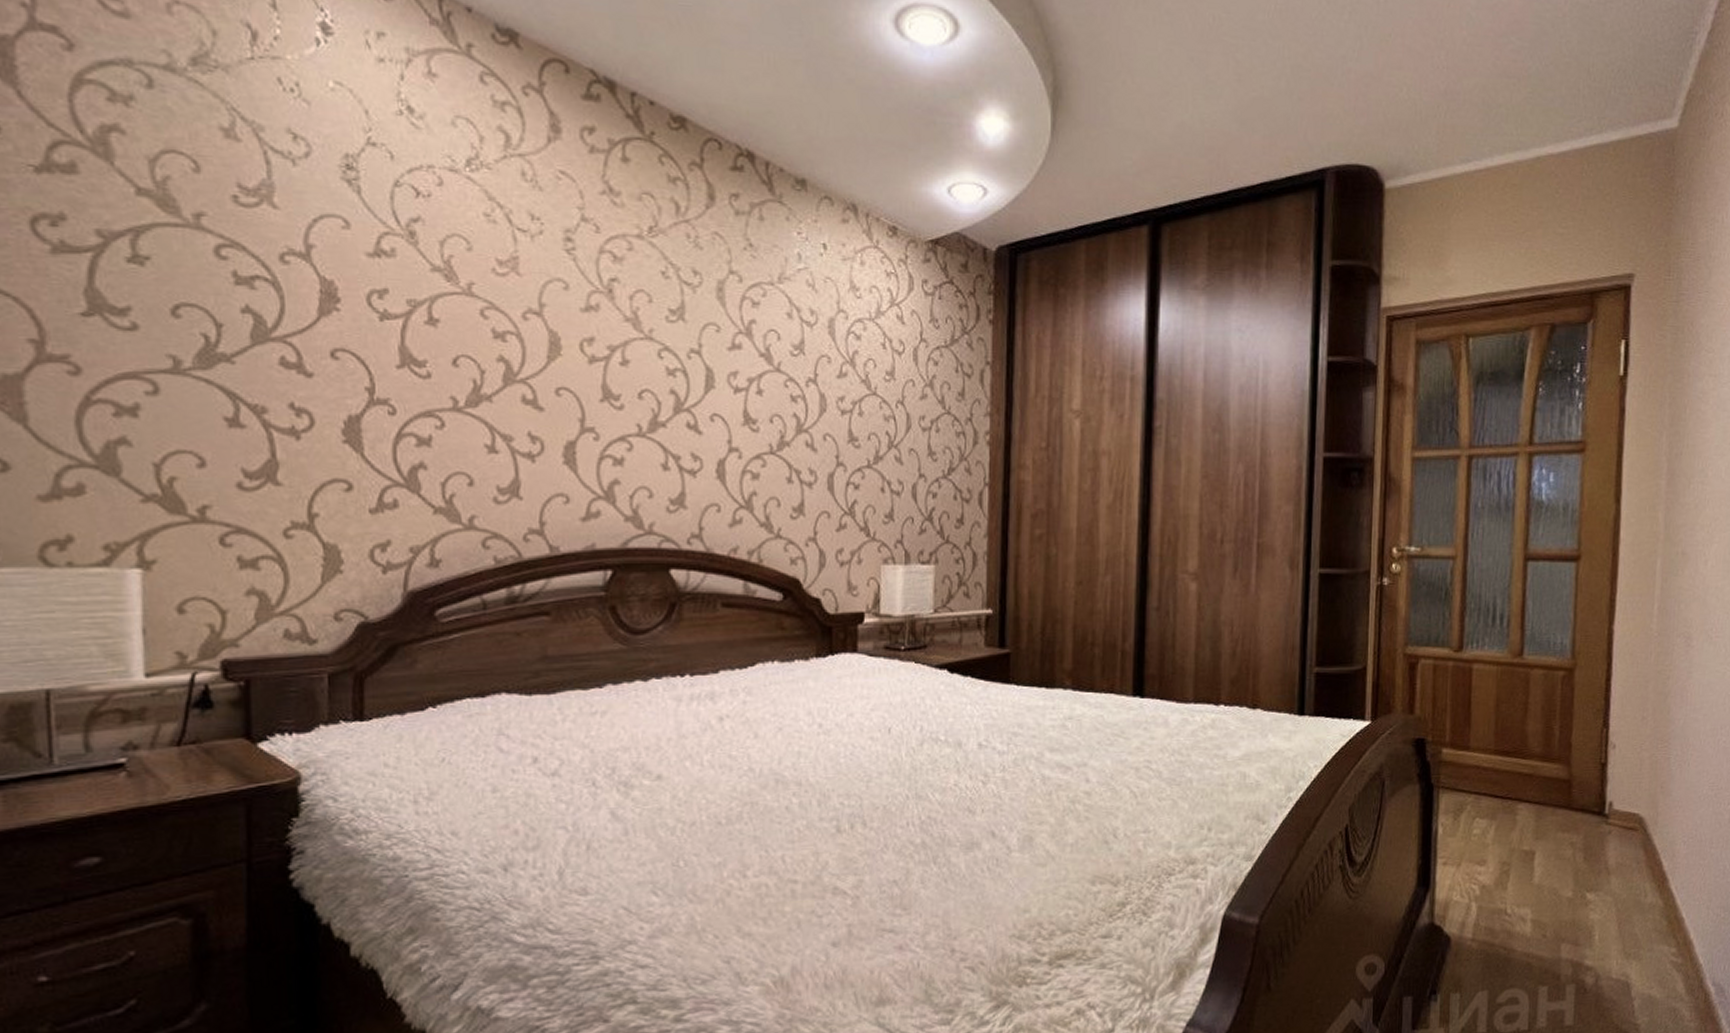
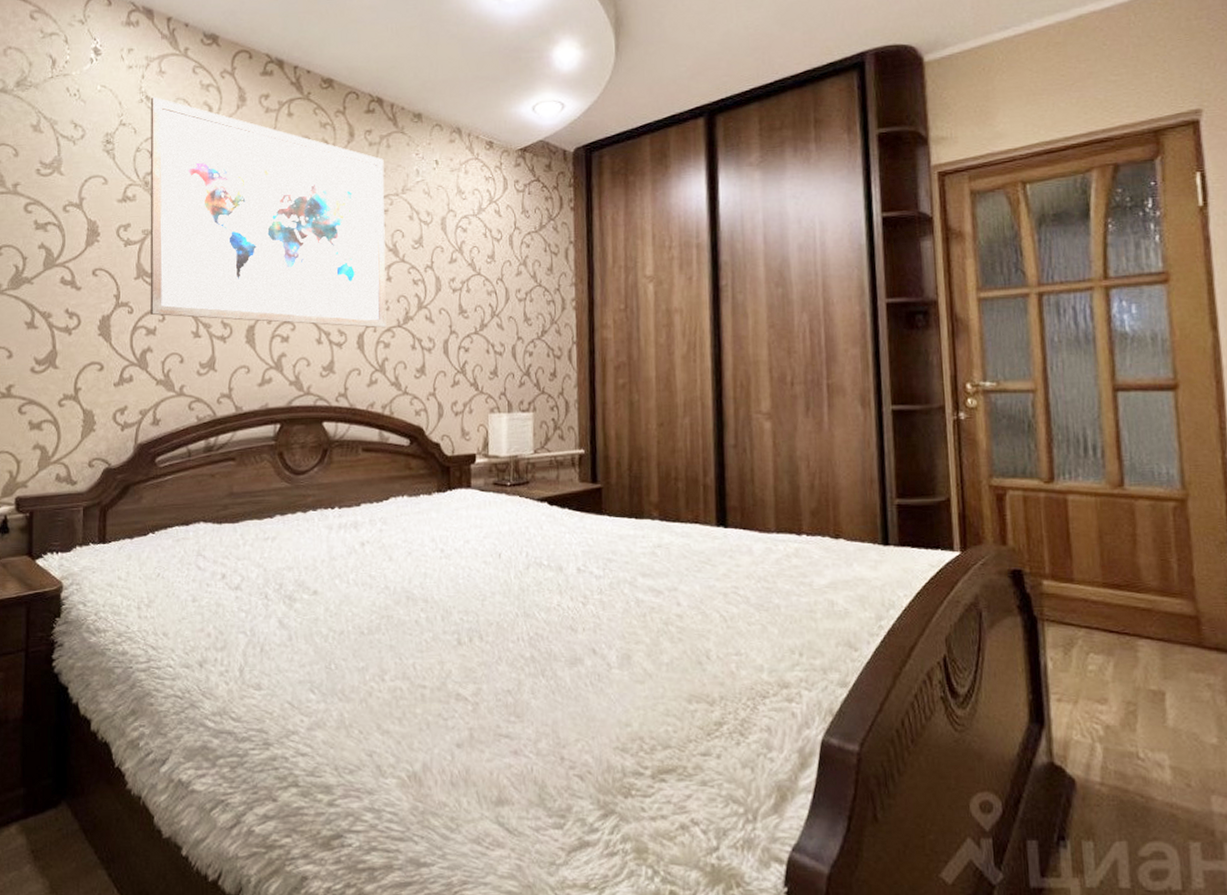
wall art: none [414,108,756,454] -> present [150,96,387,328]

